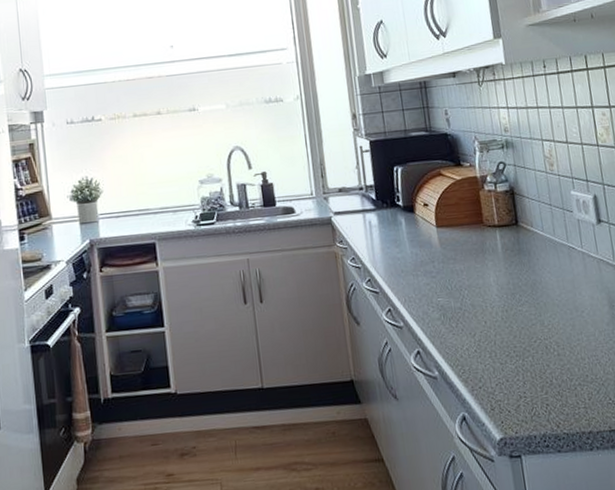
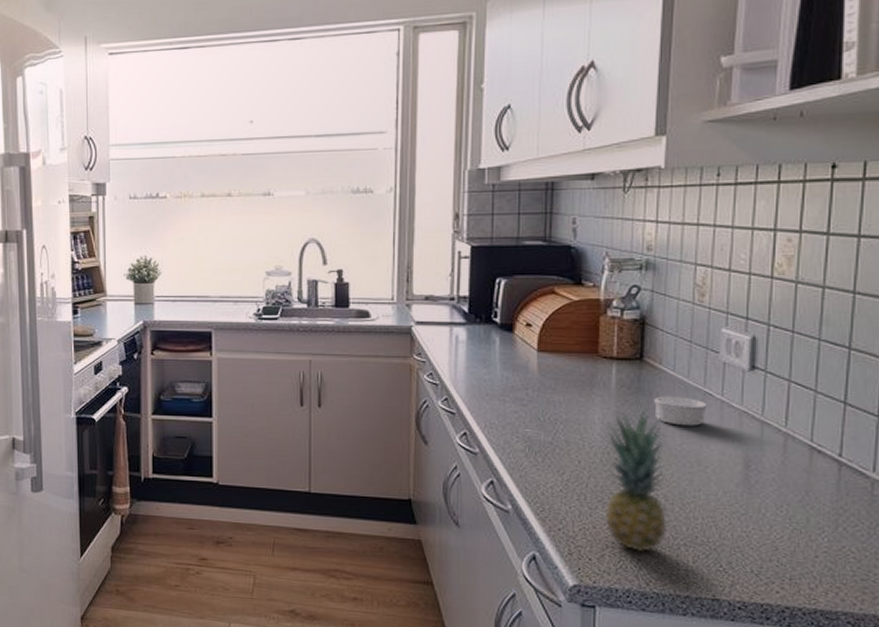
fruit: none [501,266,564,398] -> present [604,408,667,552]
ramekin: none [533,253,573,279] -> present [654,396,707,426]

